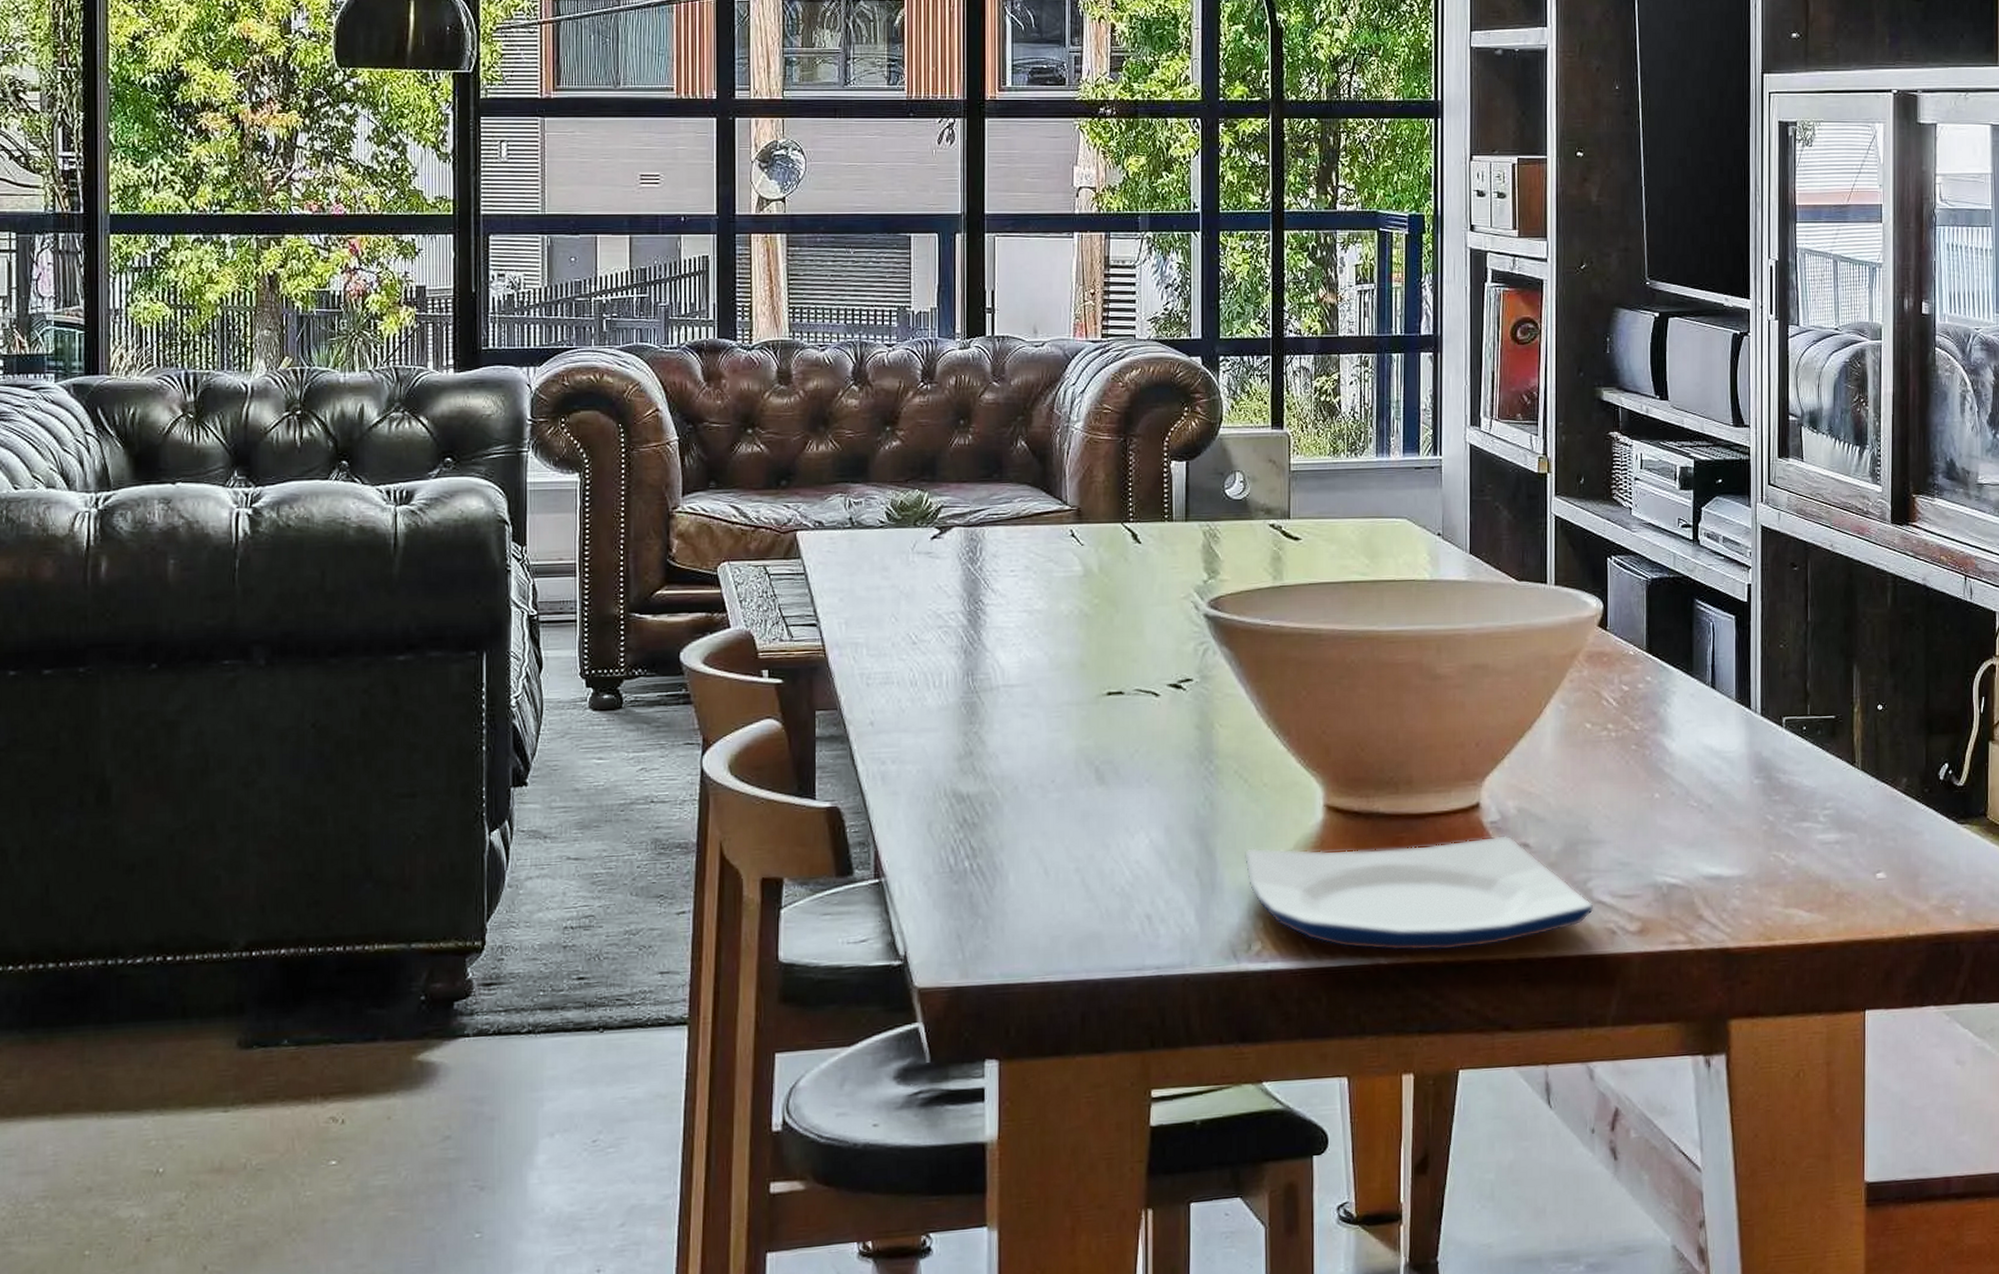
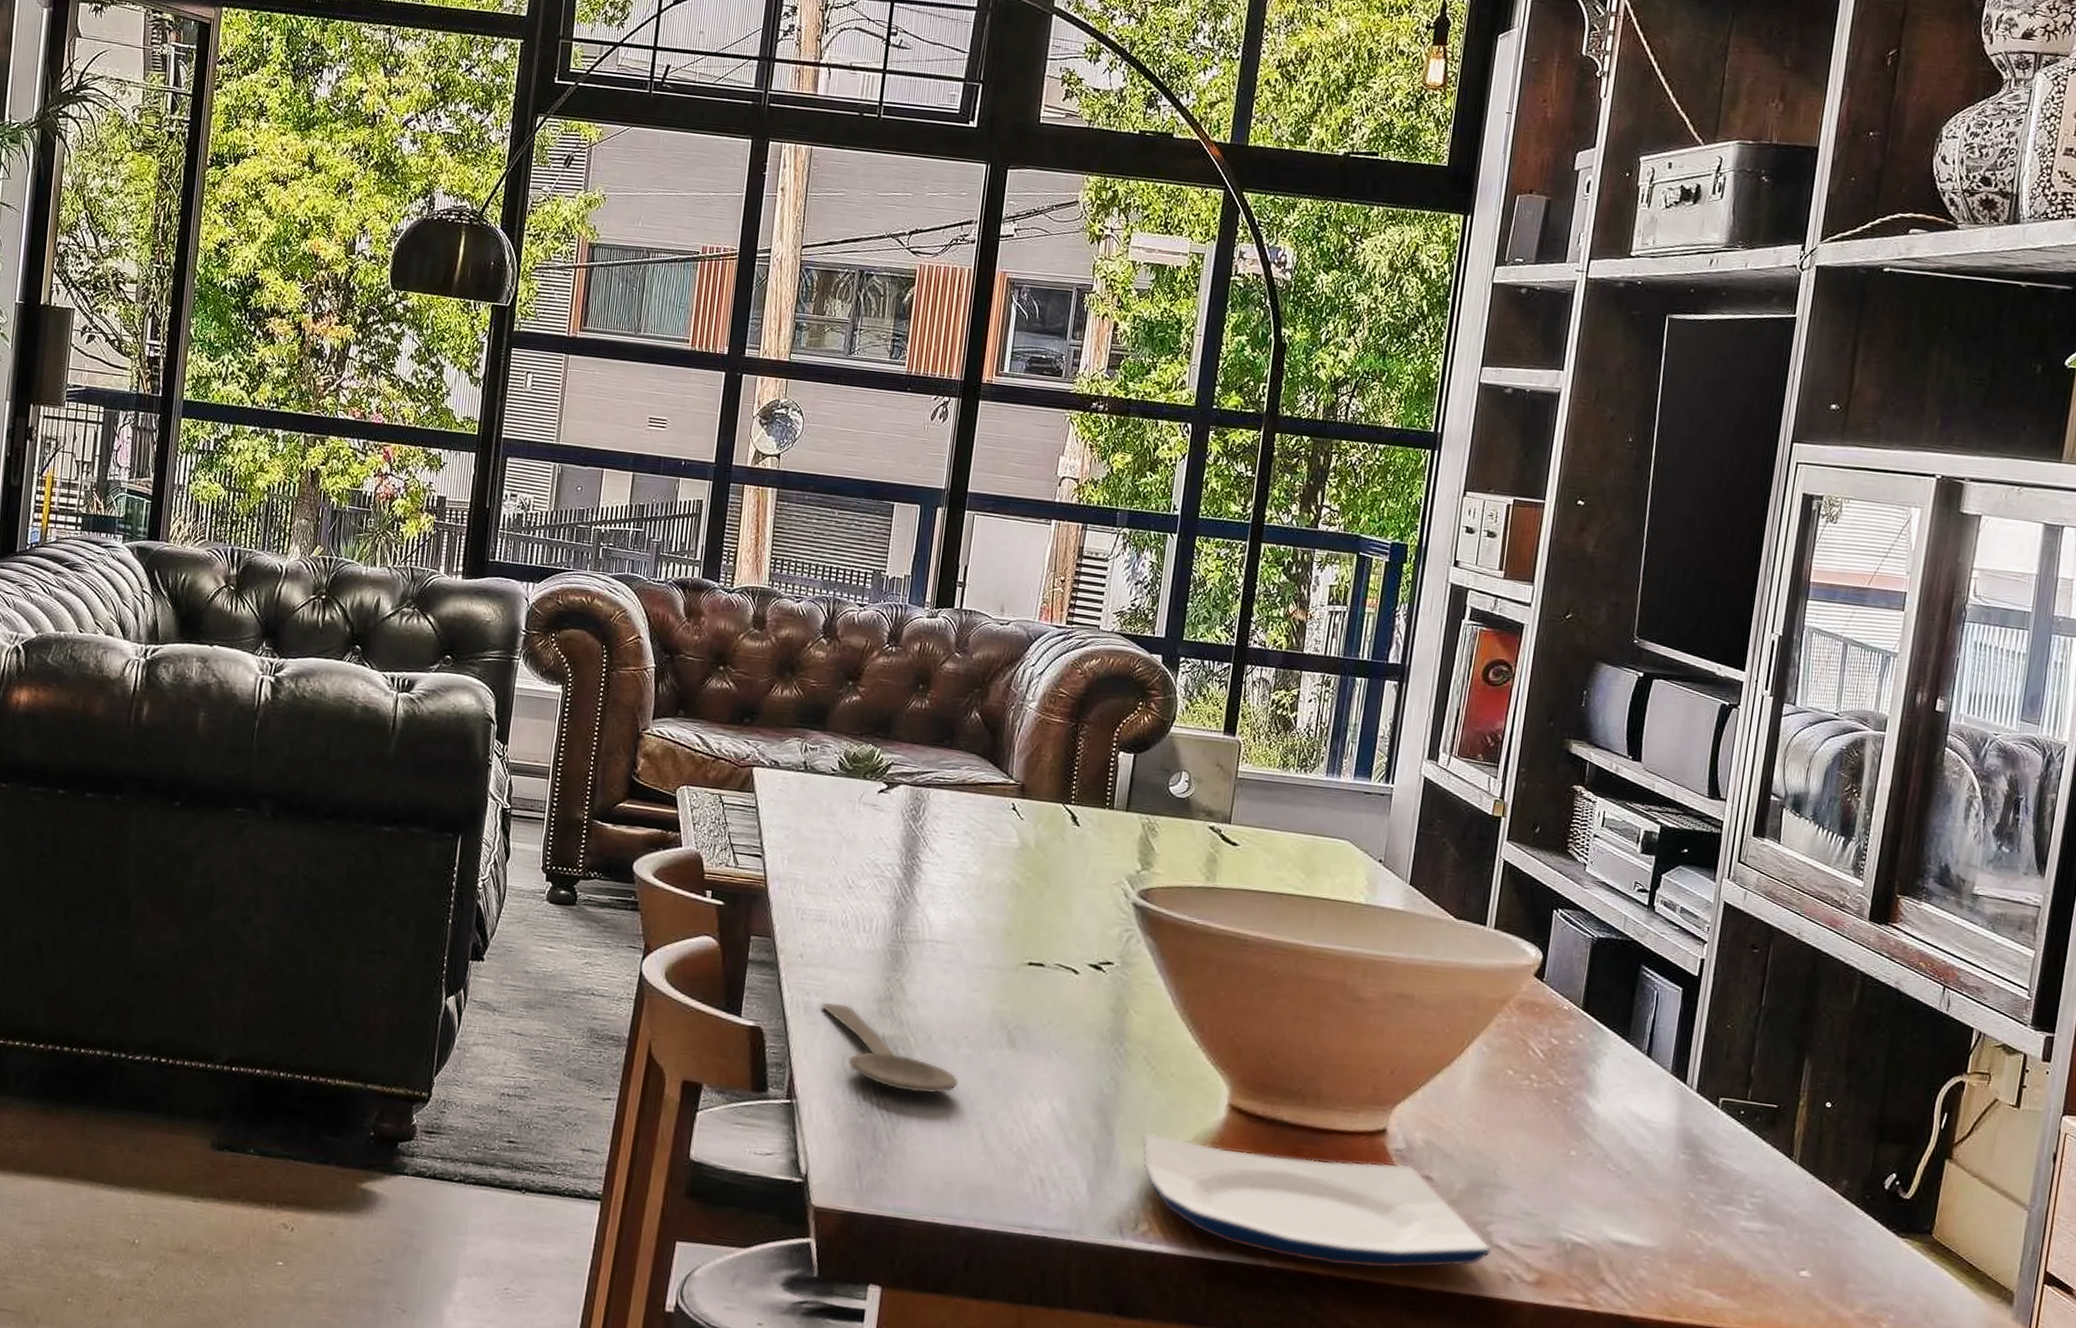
wooden spoon: none [899,766,1052,850] -> present [821,1001,959,1094]

